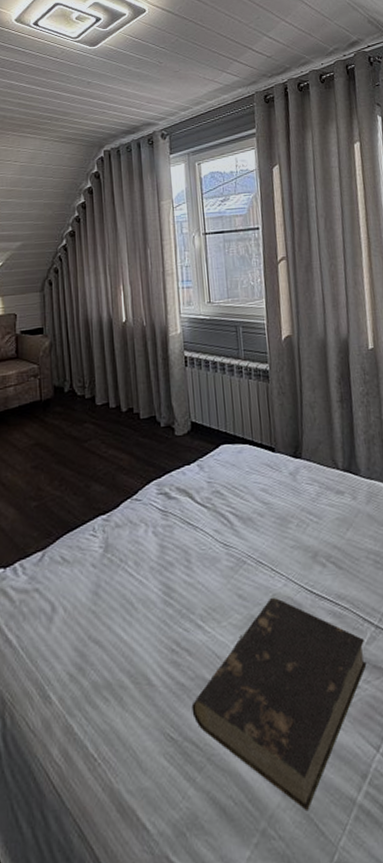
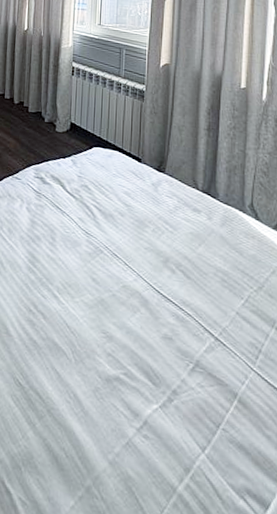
book: present [191,597,367,812] -> none [40,287,204,484]

